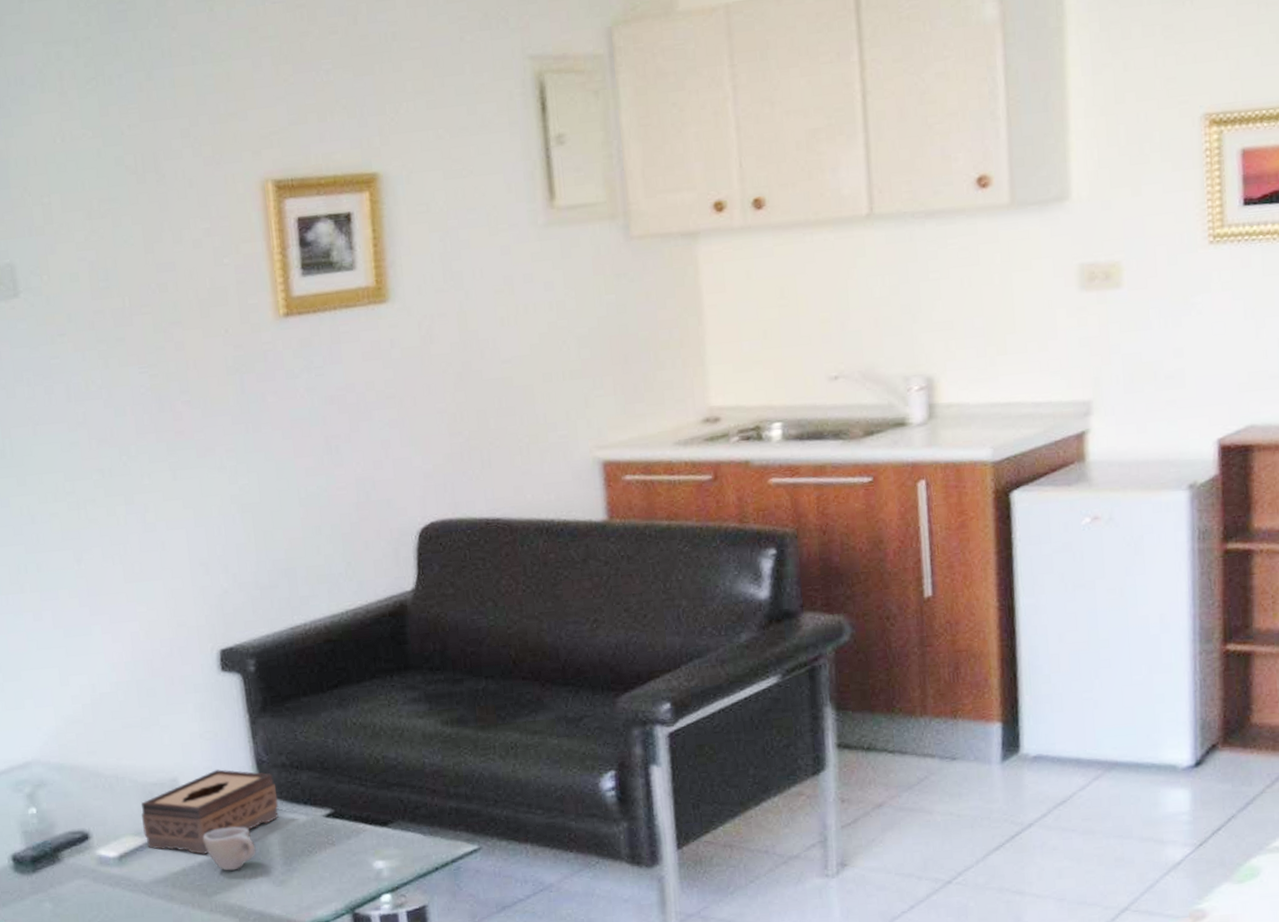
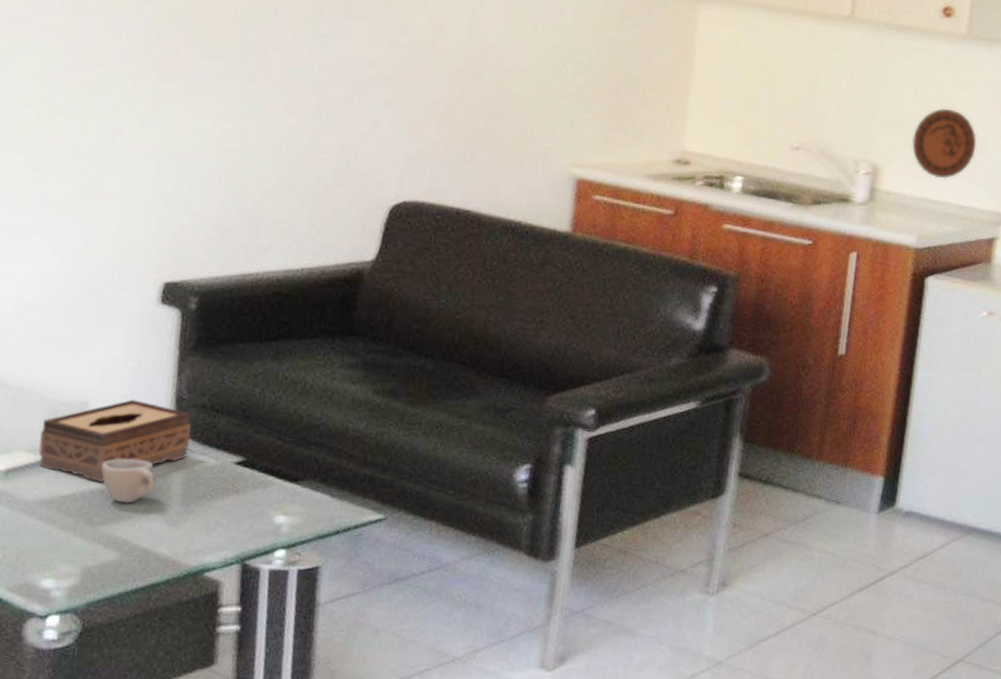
decorative plate: none [967,293,1045,378] -> present [912,108,977,179]

